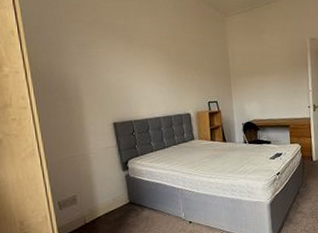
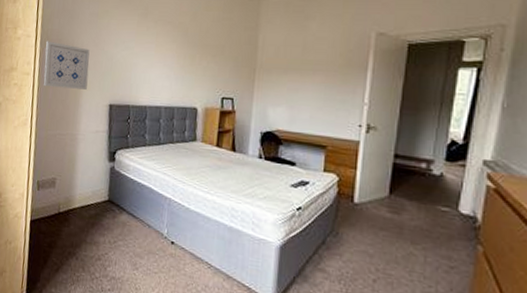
wall art: none [38,74,89,117] -> present [43,41,90,90]

